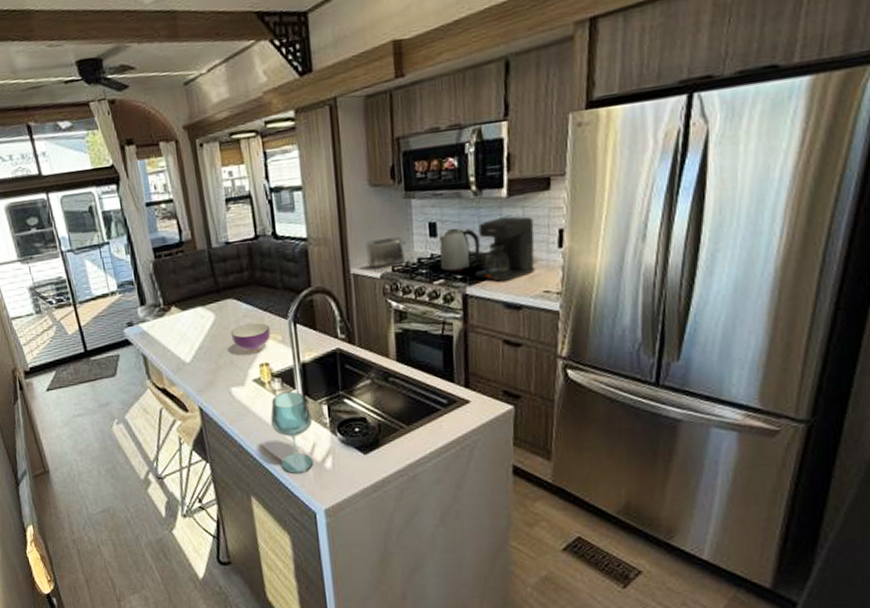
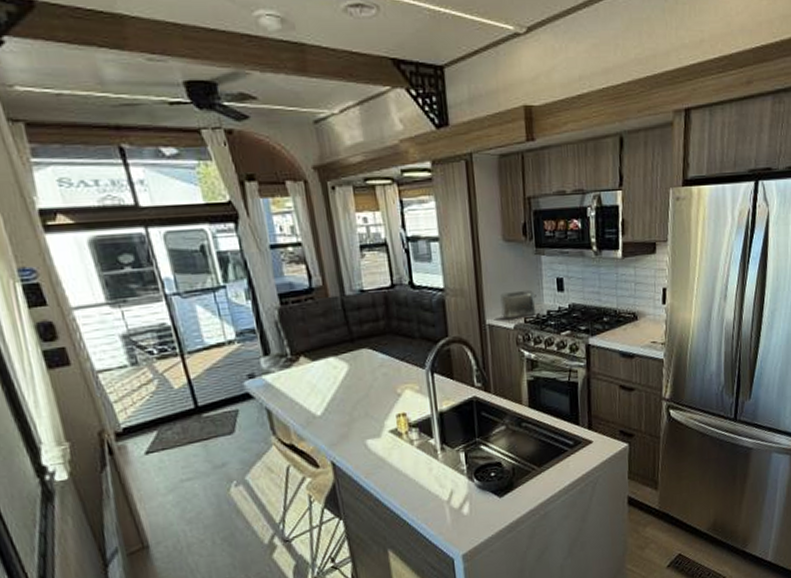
bowl: present [230,323,271,353] -> none [365,372,408,404]
wine glass: present [270,391,314,474] -> none [407,440,452,523]
kettle: present [439,228,480,274] -> none [566,284,600,326]
coffee maker: present [475,216,535,283] -> none [596,275,644,334]

